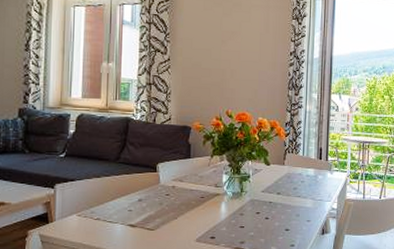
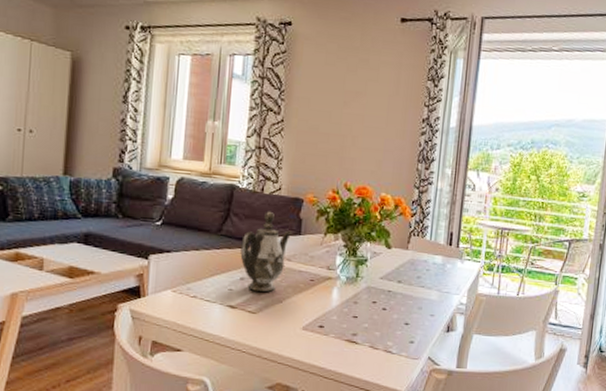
teapot: none [137,139,183,210] -> present [240,211,293,292]

